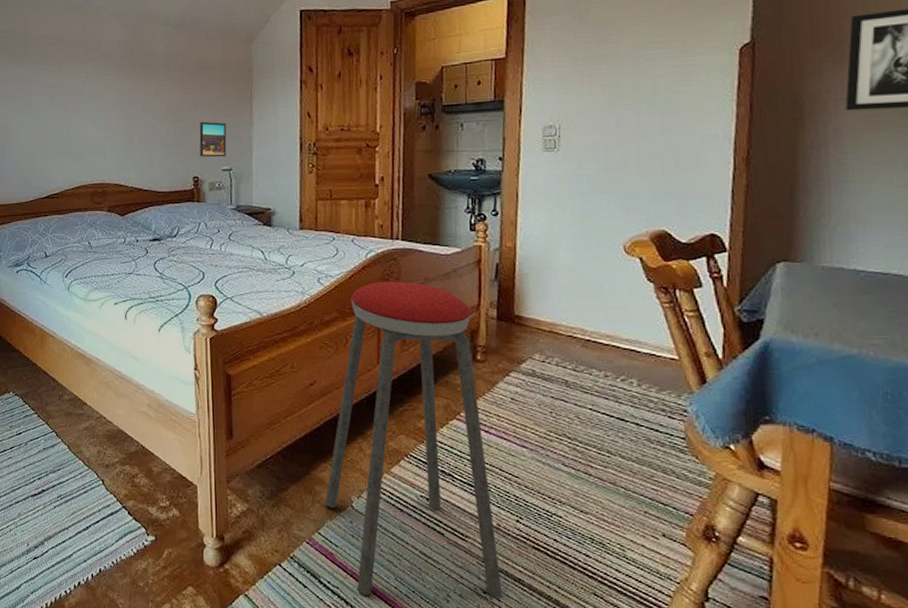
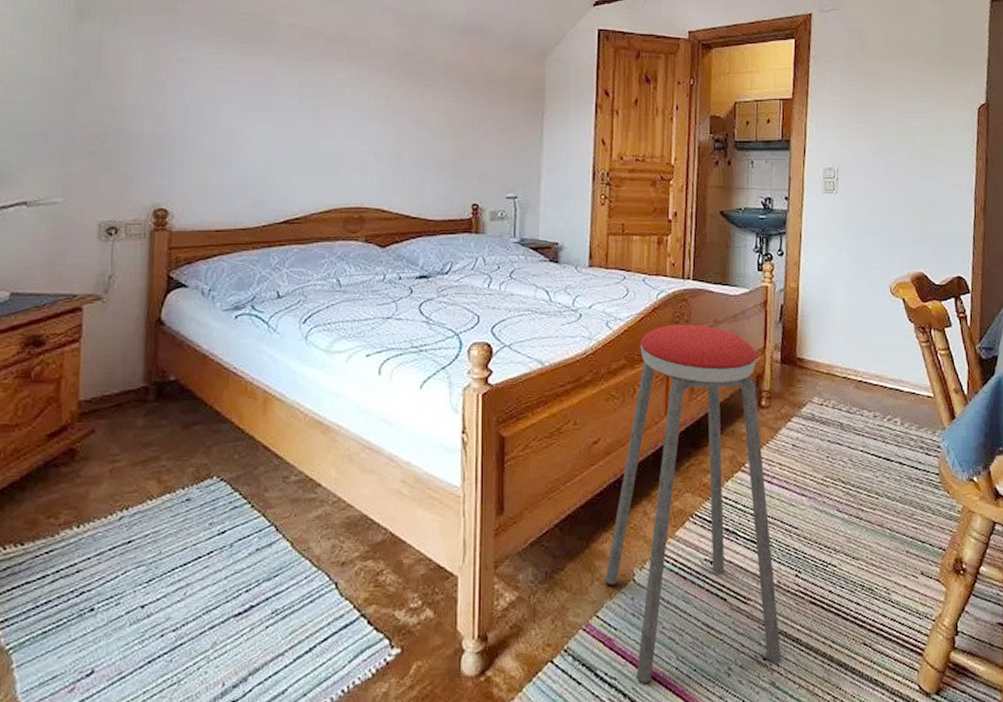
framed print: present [199,121,227,157] -> none [481,141,513,183]

